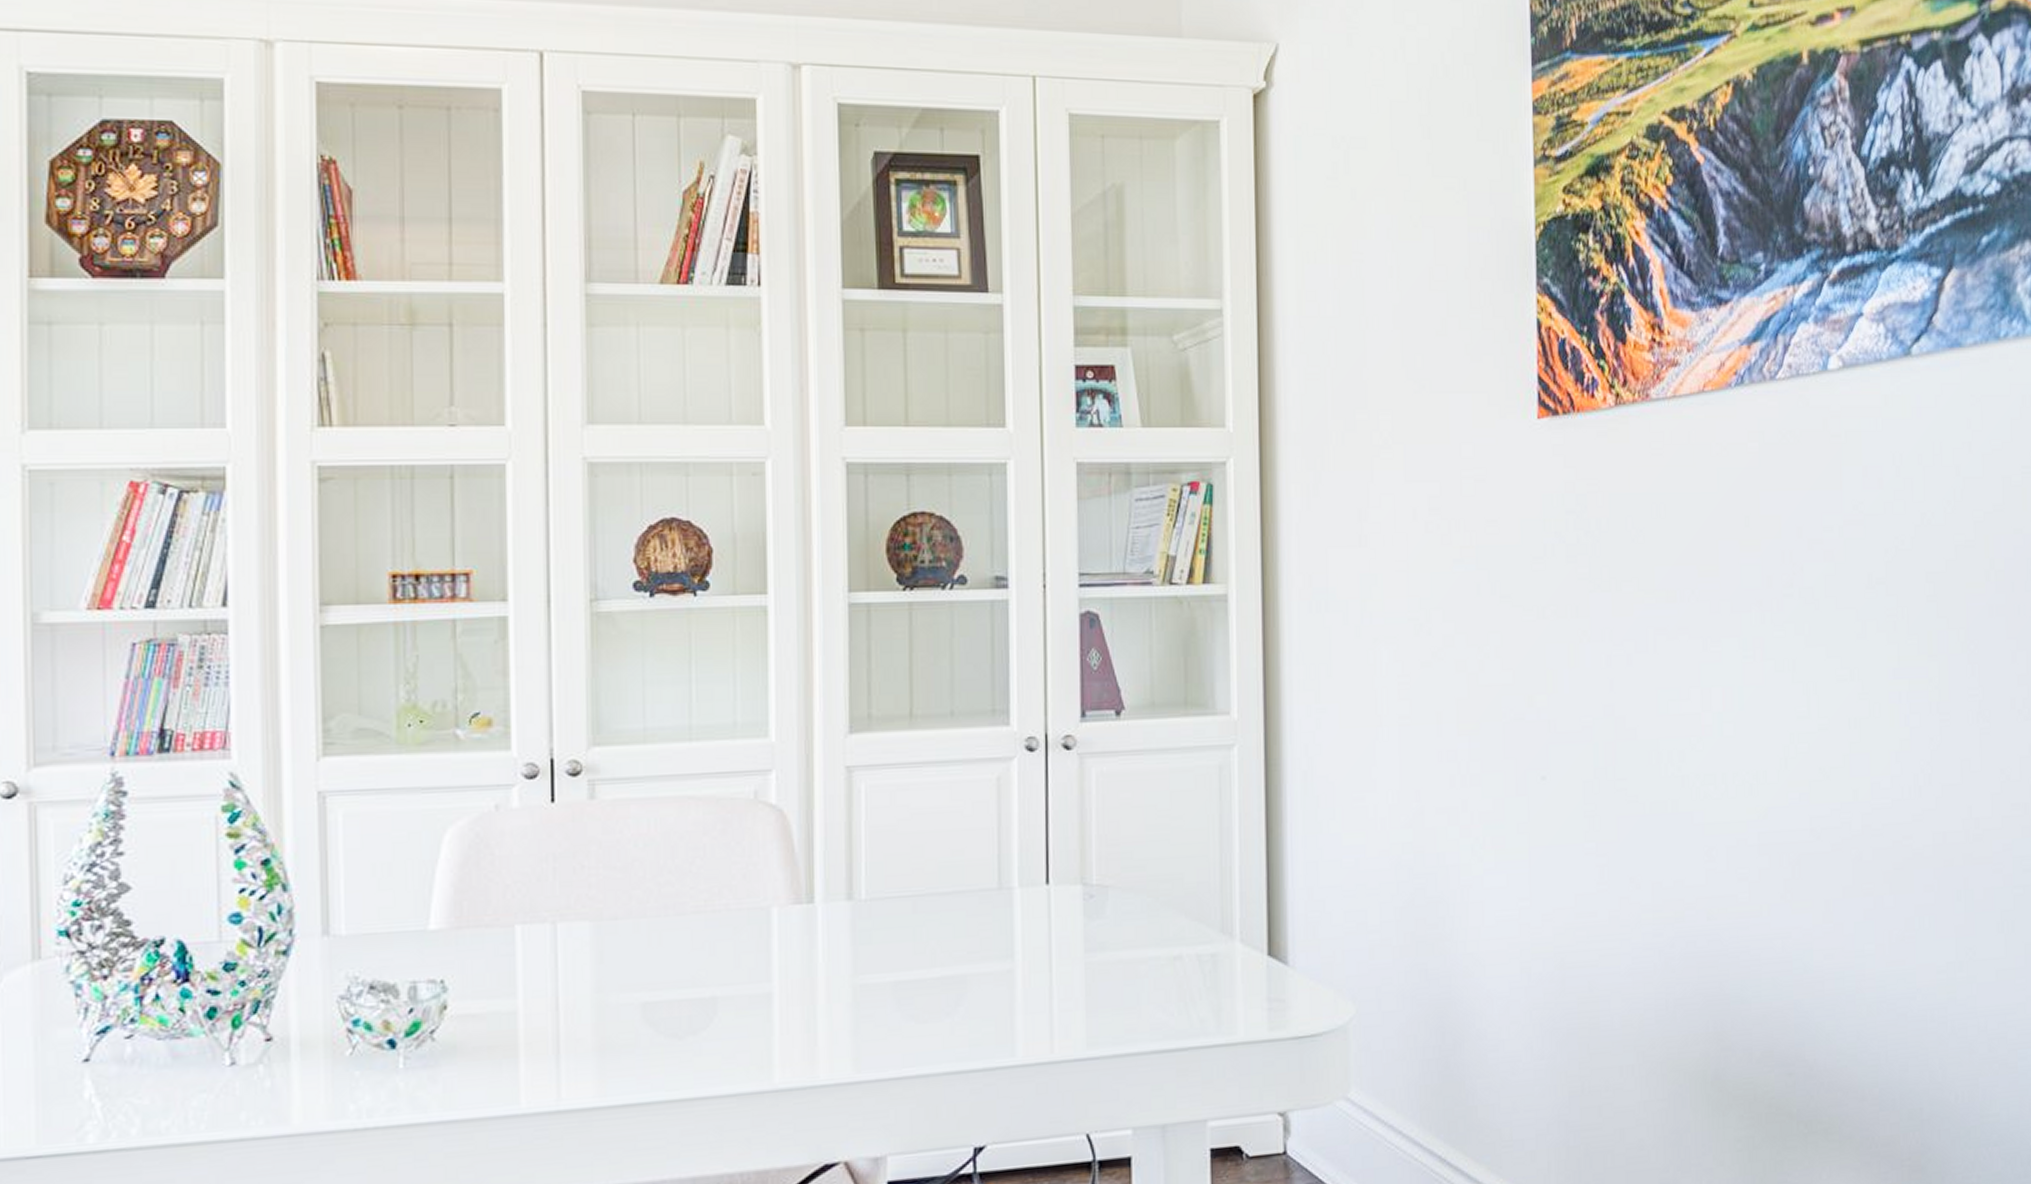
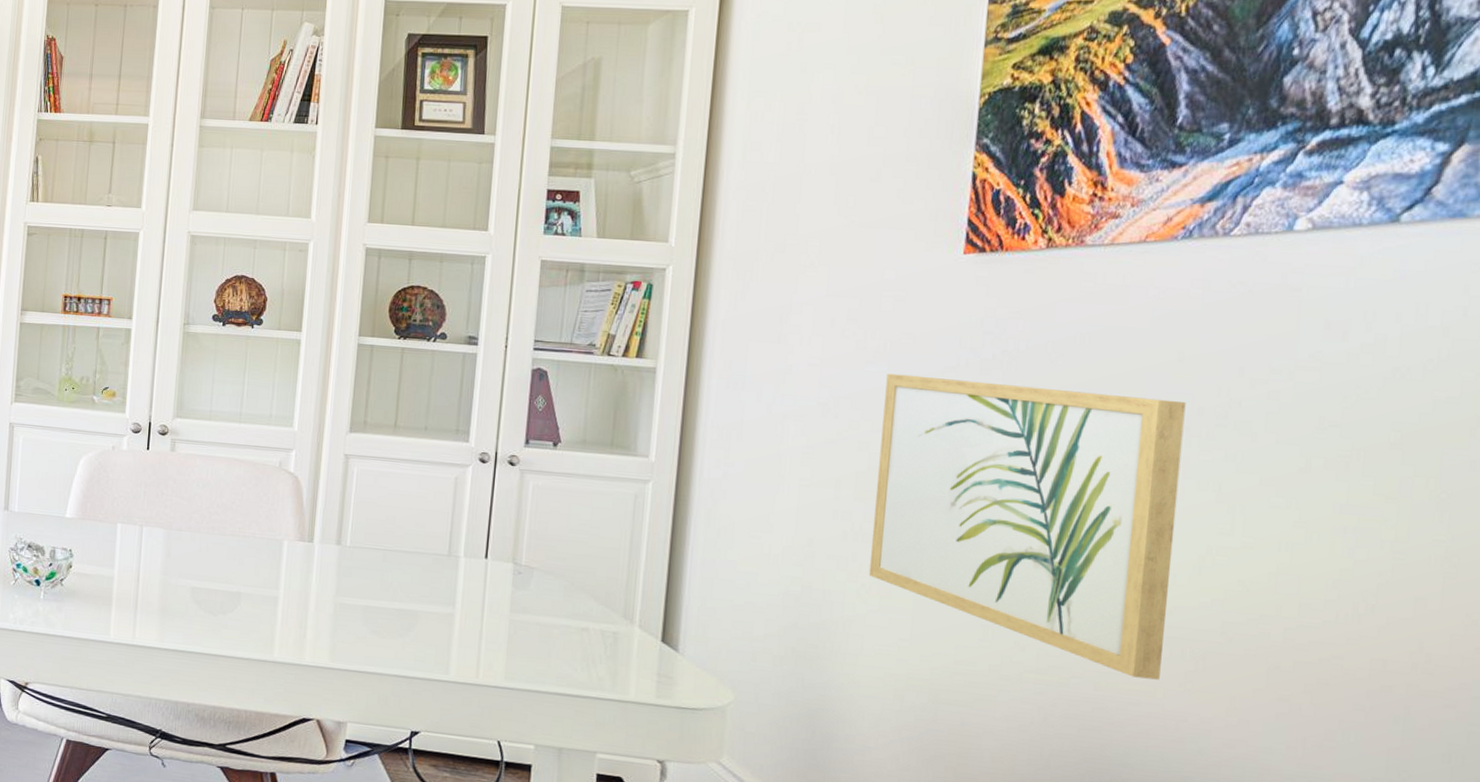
wall art: none [1476,571,1763,897] -> present [868,373,1186,680]

